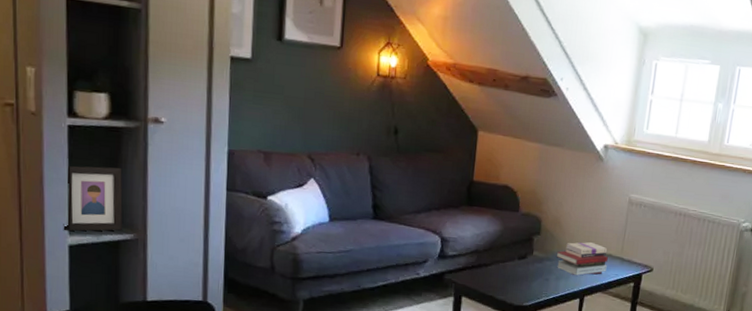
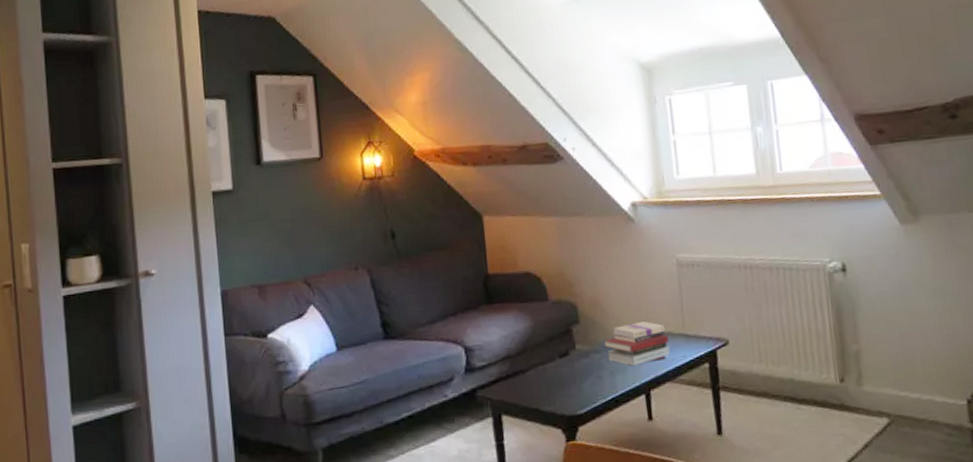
picture frame: present [63,165,123,231] -> none [65,331,123,411]

